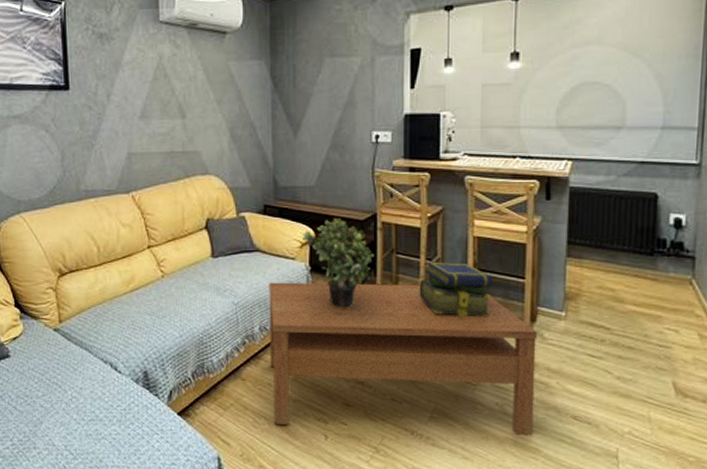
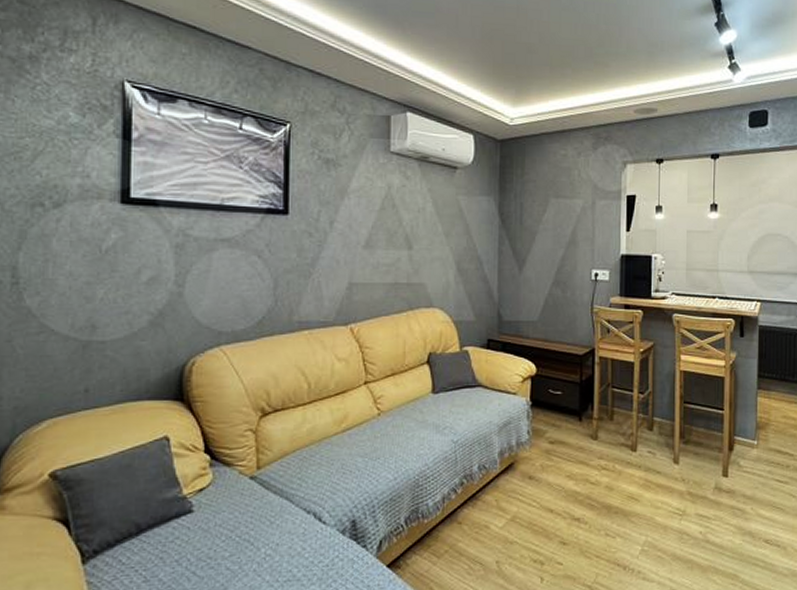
coffee table: present [269,282,538,436] -> none [488,417,735,570]
potted plant: present [303,218,375,308] -> none [524,353,592,443]
stack of books: present [419,261,493,317] -> none [632,395,696,449]

